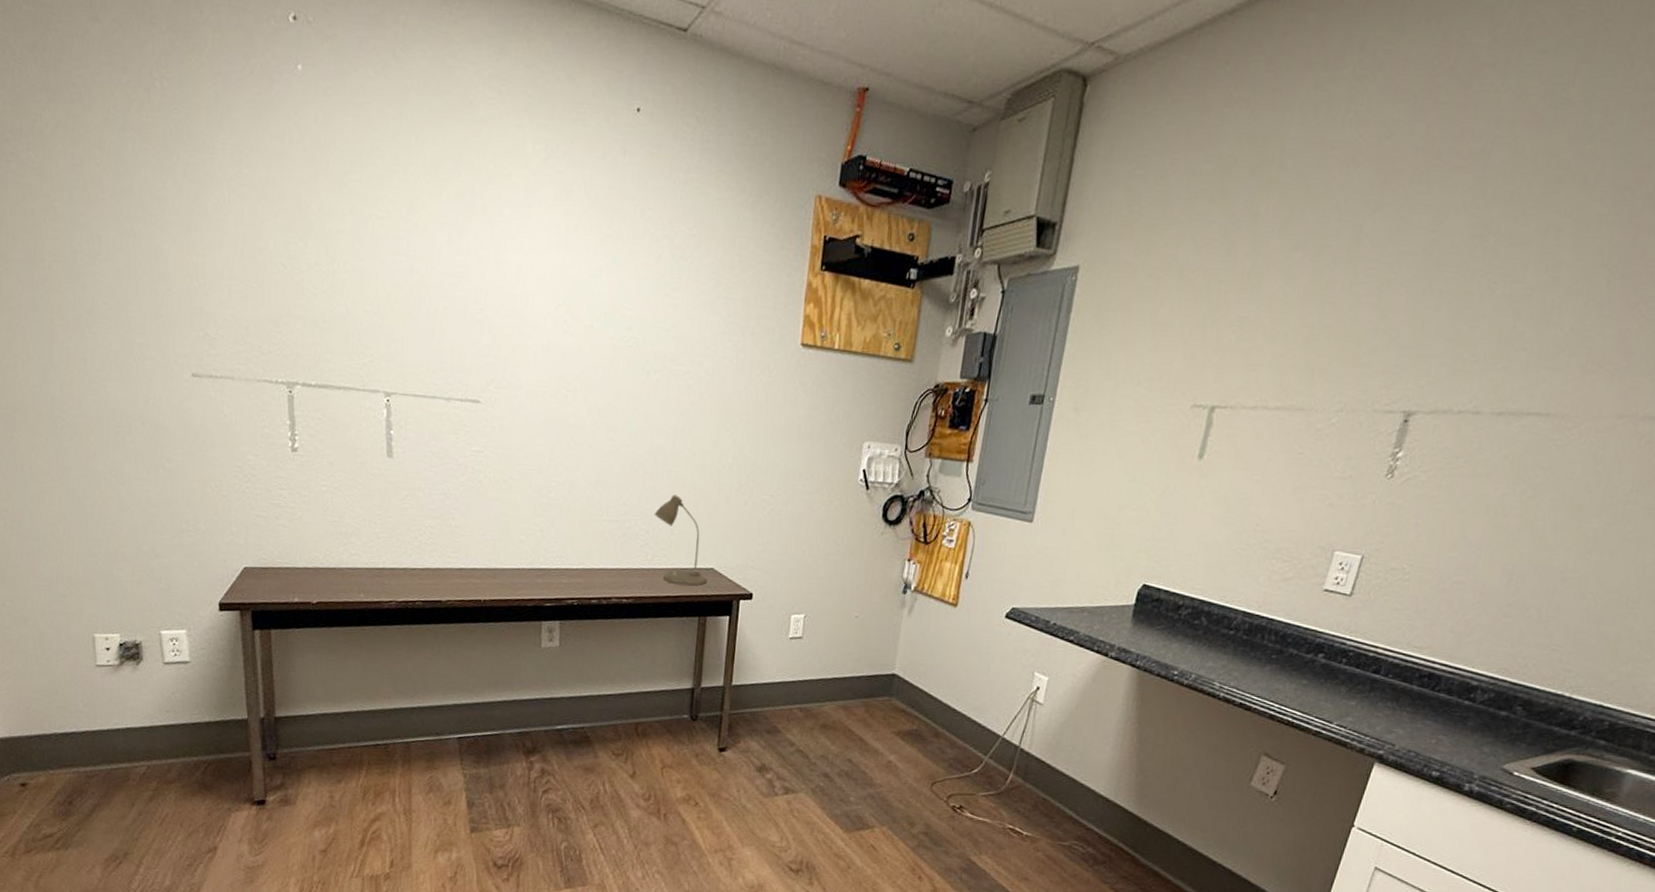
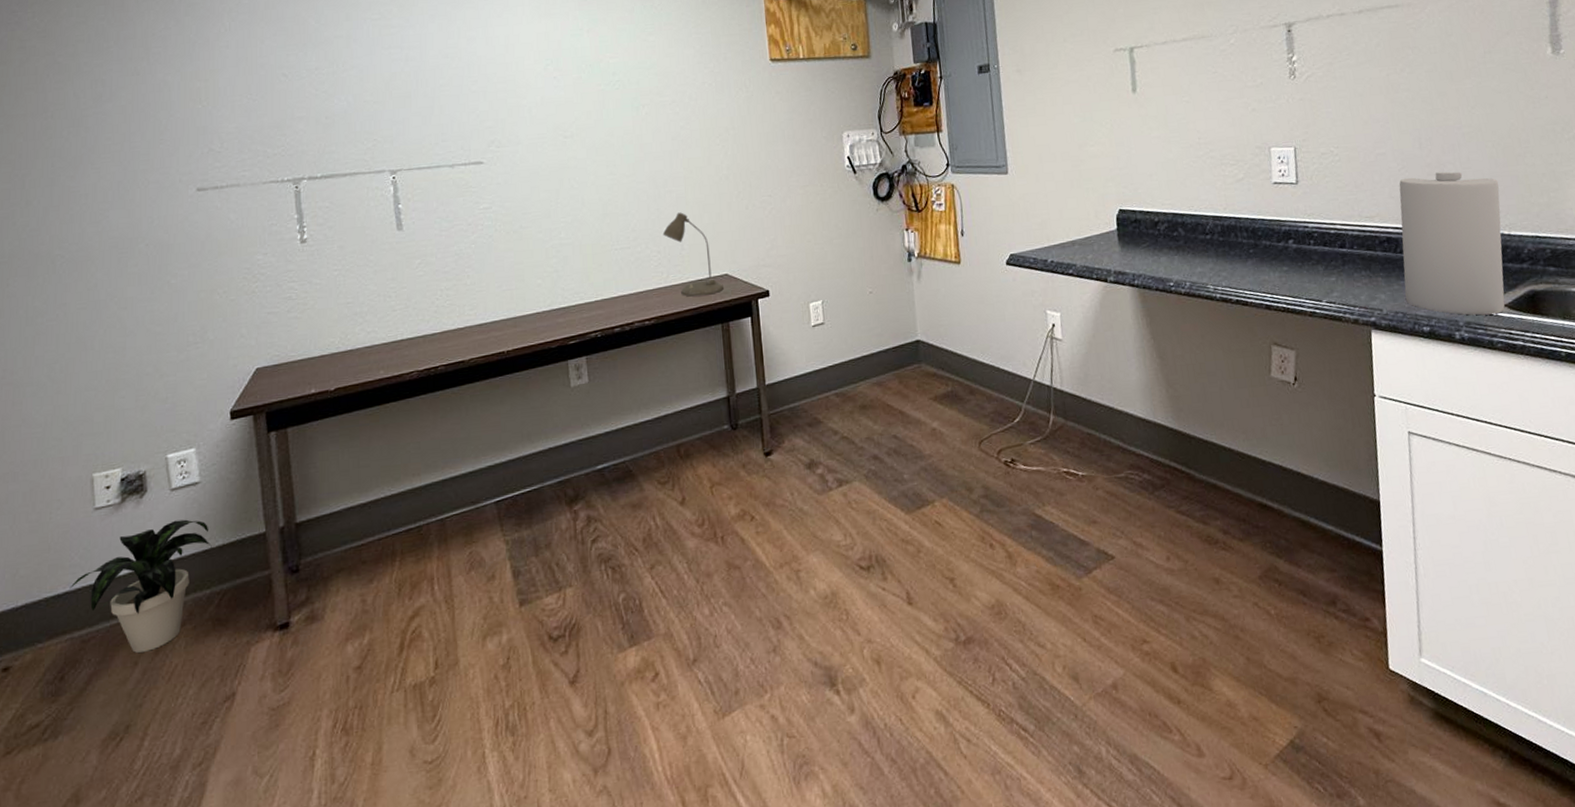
potted plant: none [75,691,200,797] -> present [69,519,212,653]
paper towel holder: none [1424,613,1583,775] -> present [1399,171,1505,316]

